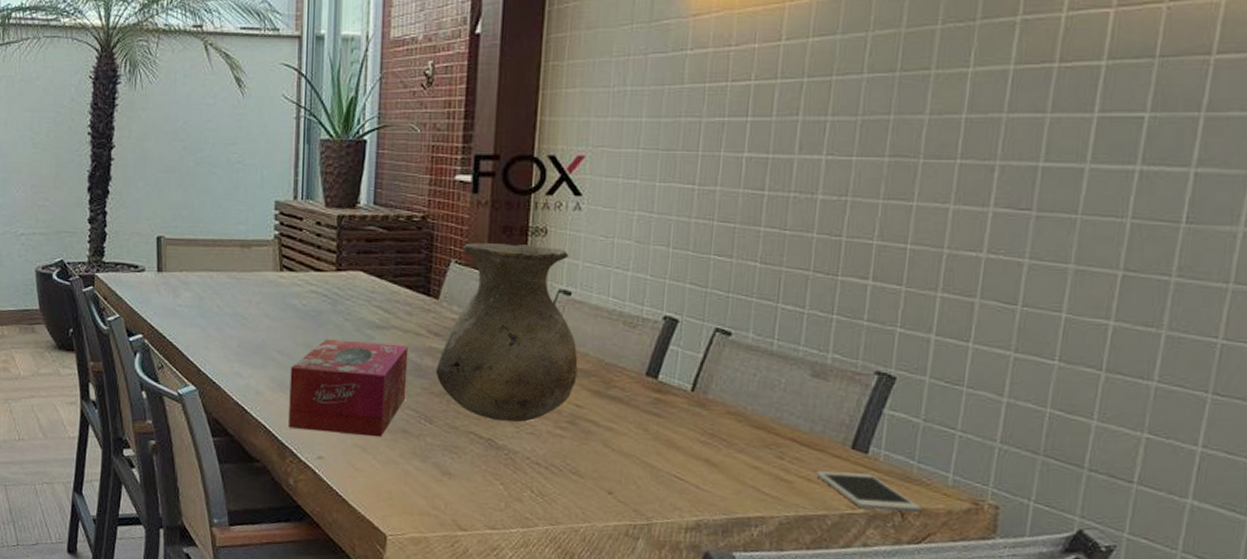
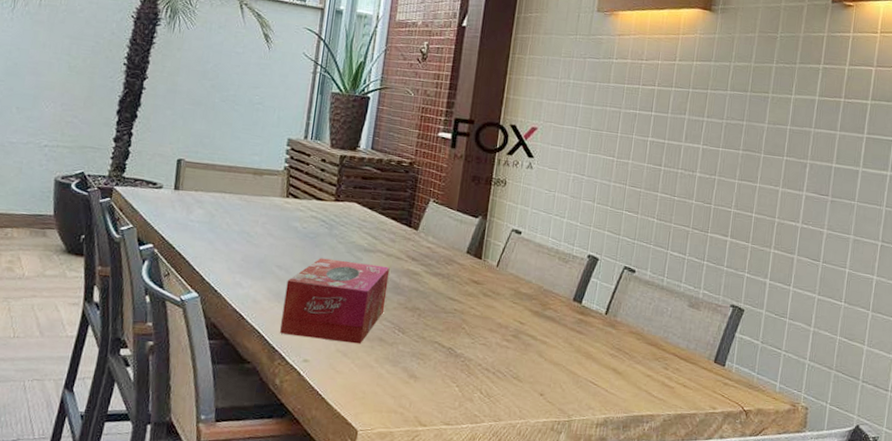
vase: present [435,243,578,422] -> none [410,187,524,335]
cell phone: present [816,470,922,513] -> none [690,379,759,413]

